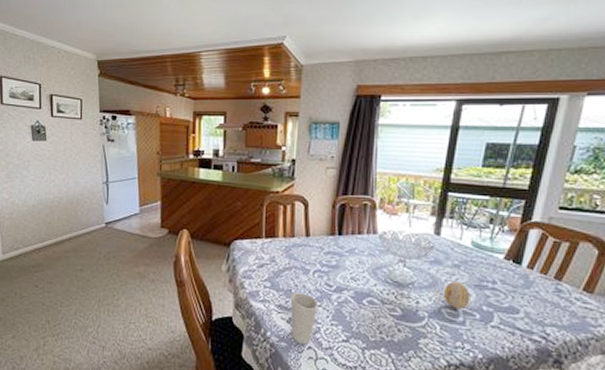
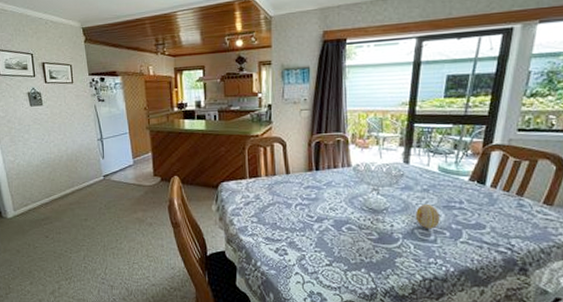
cup: present [290,292,318,345] -> none [276,225,302,271]

